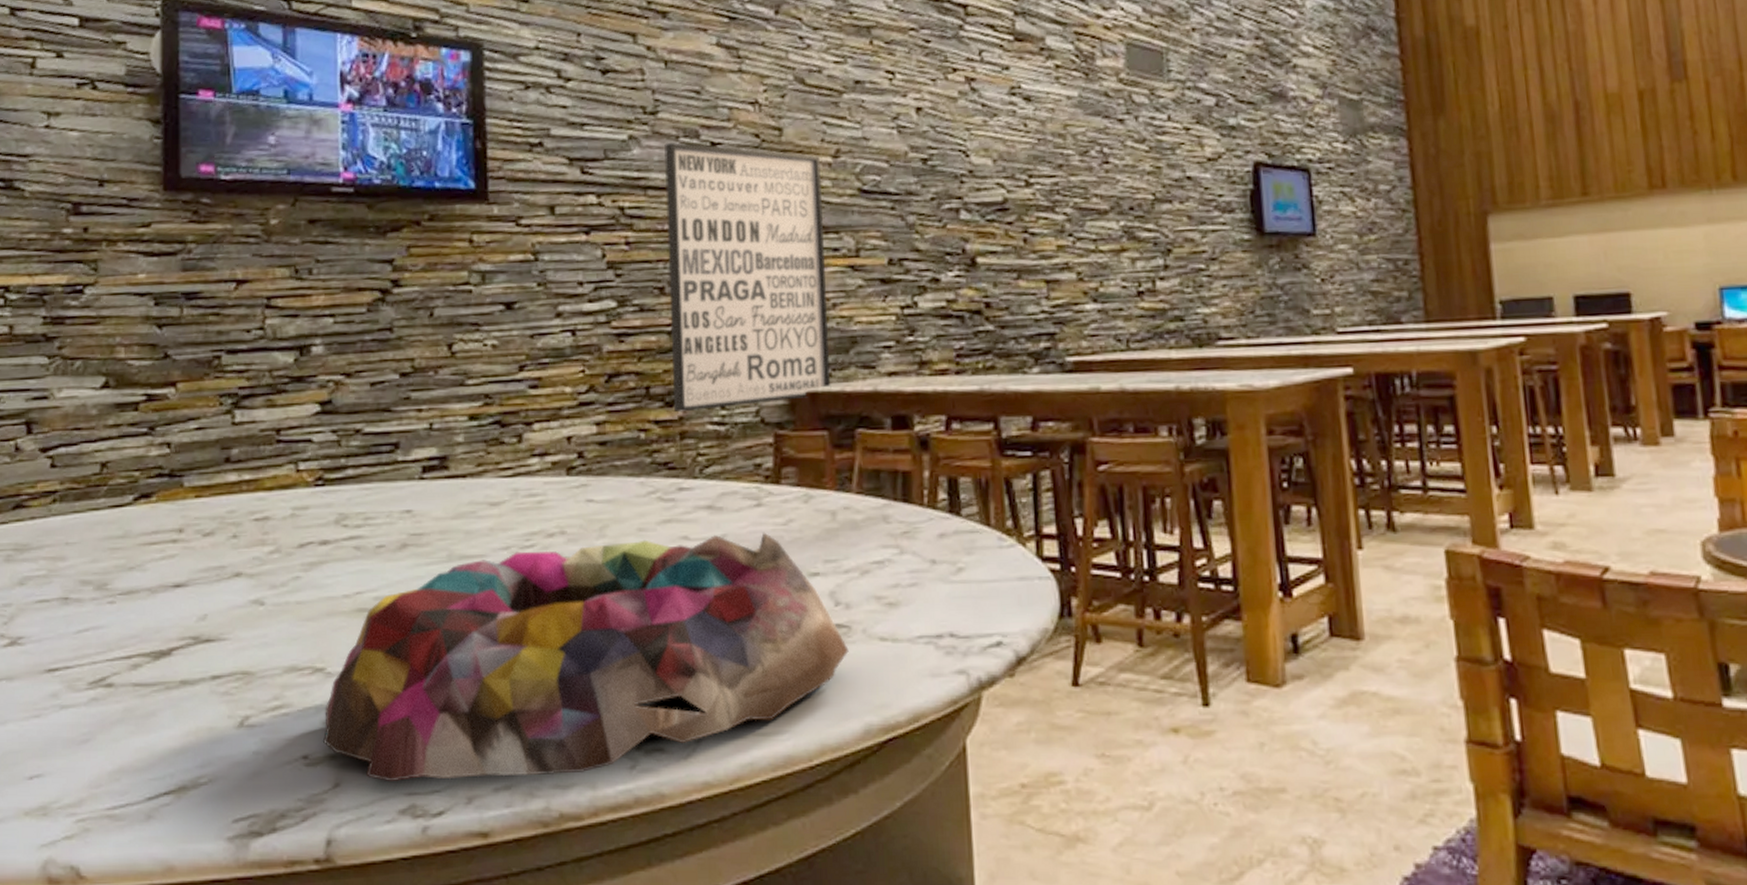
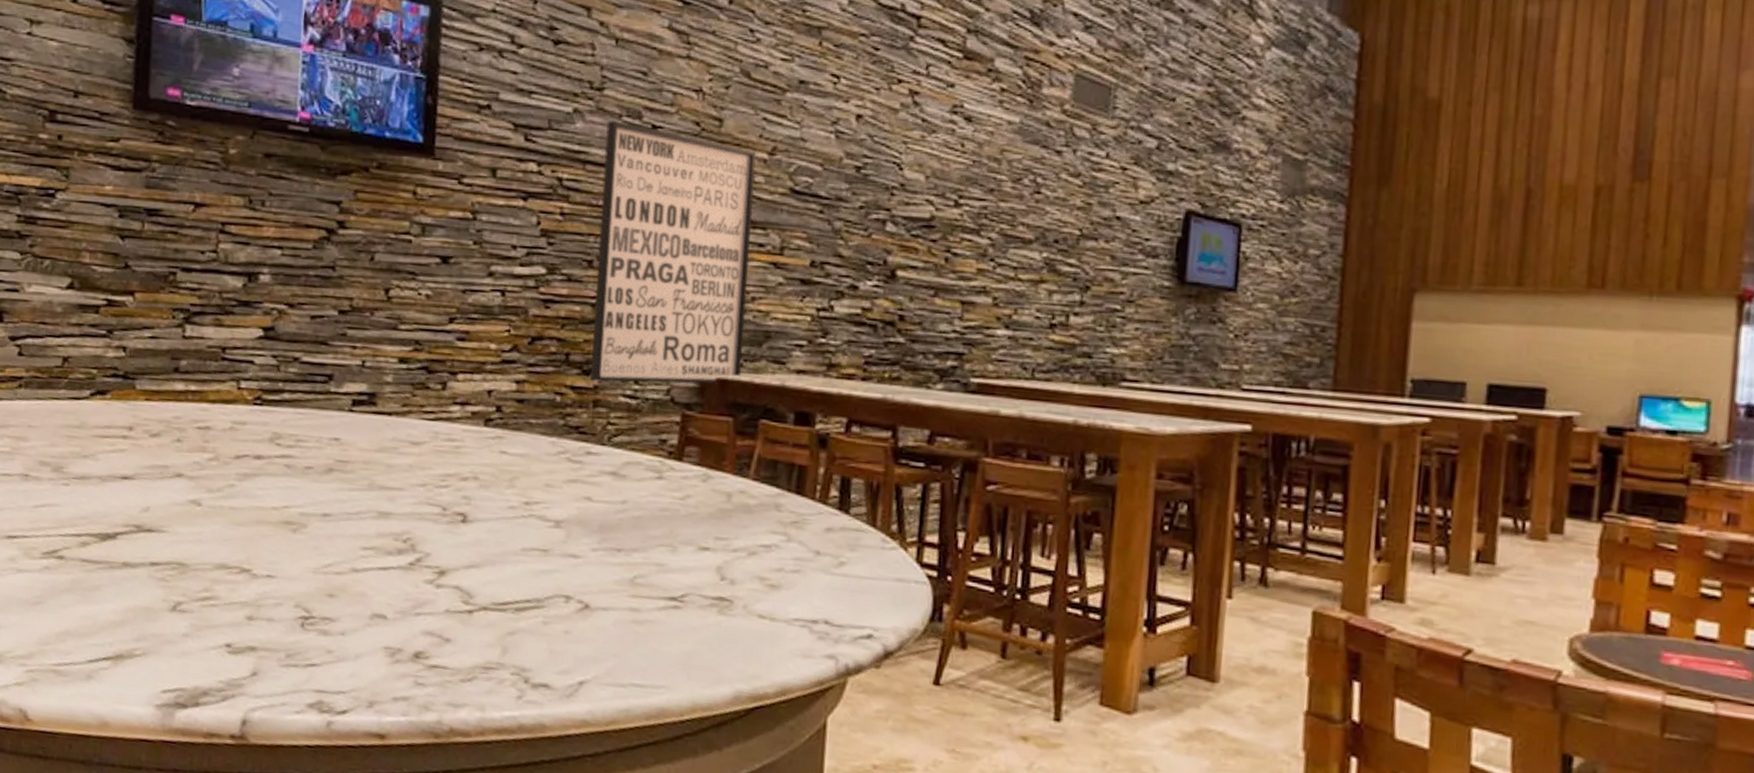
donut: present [323,532,849,782] -> none [245,489,729,696]

